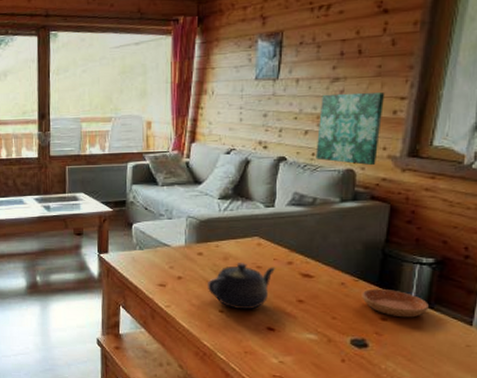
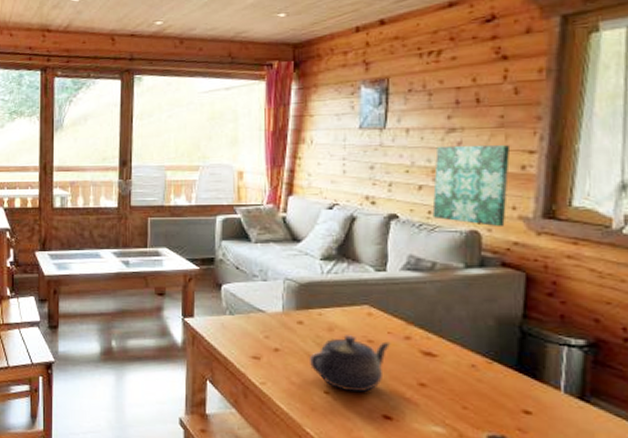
saucer: present [362,288,429,318] -> none [497,373,583,413]

